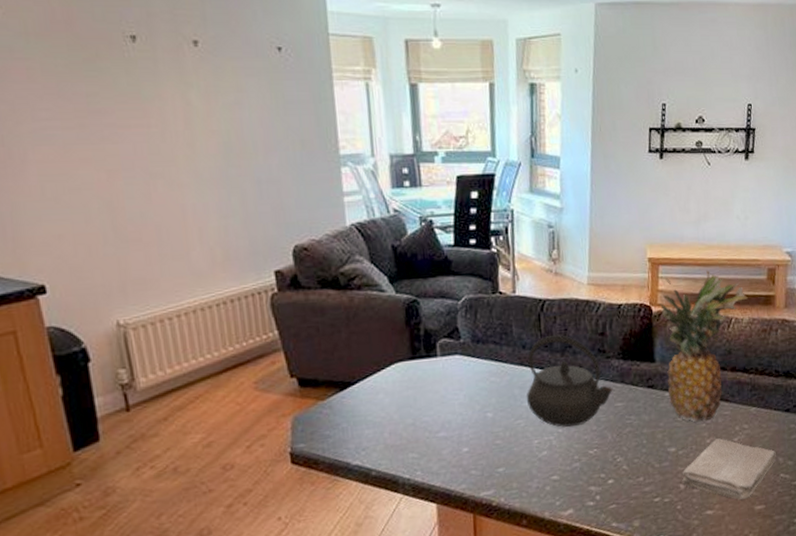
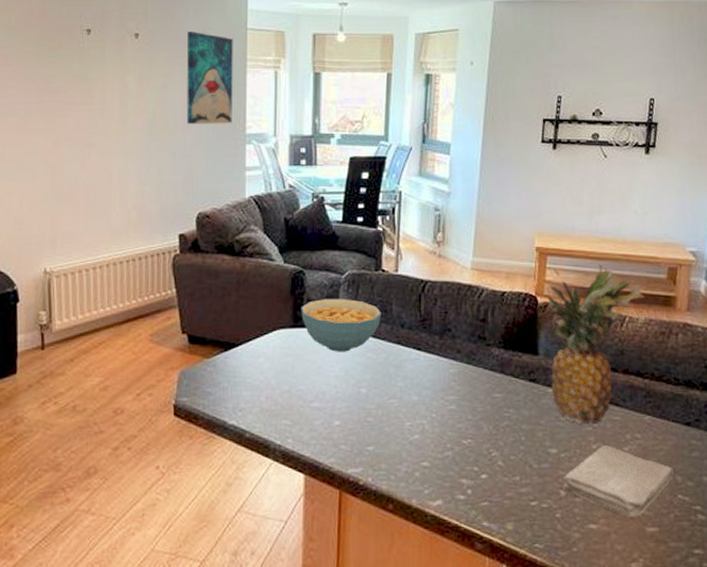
wall art: none [257,38,323,146] -> present [186,32,233,124]
cereal bowl: none [418,325,502,380] -> present [301,299,381,352]
kettle: present [526,335,613,427] -> none [401,318,492,413]

